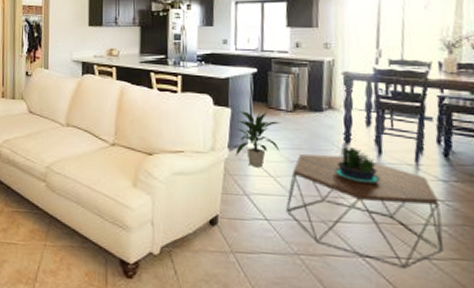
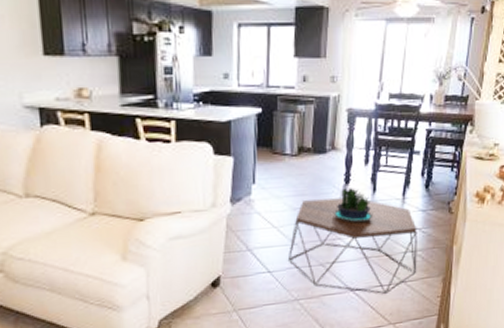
indoor plant: present [235,111,282,168] -> none [238,158,286,220]

